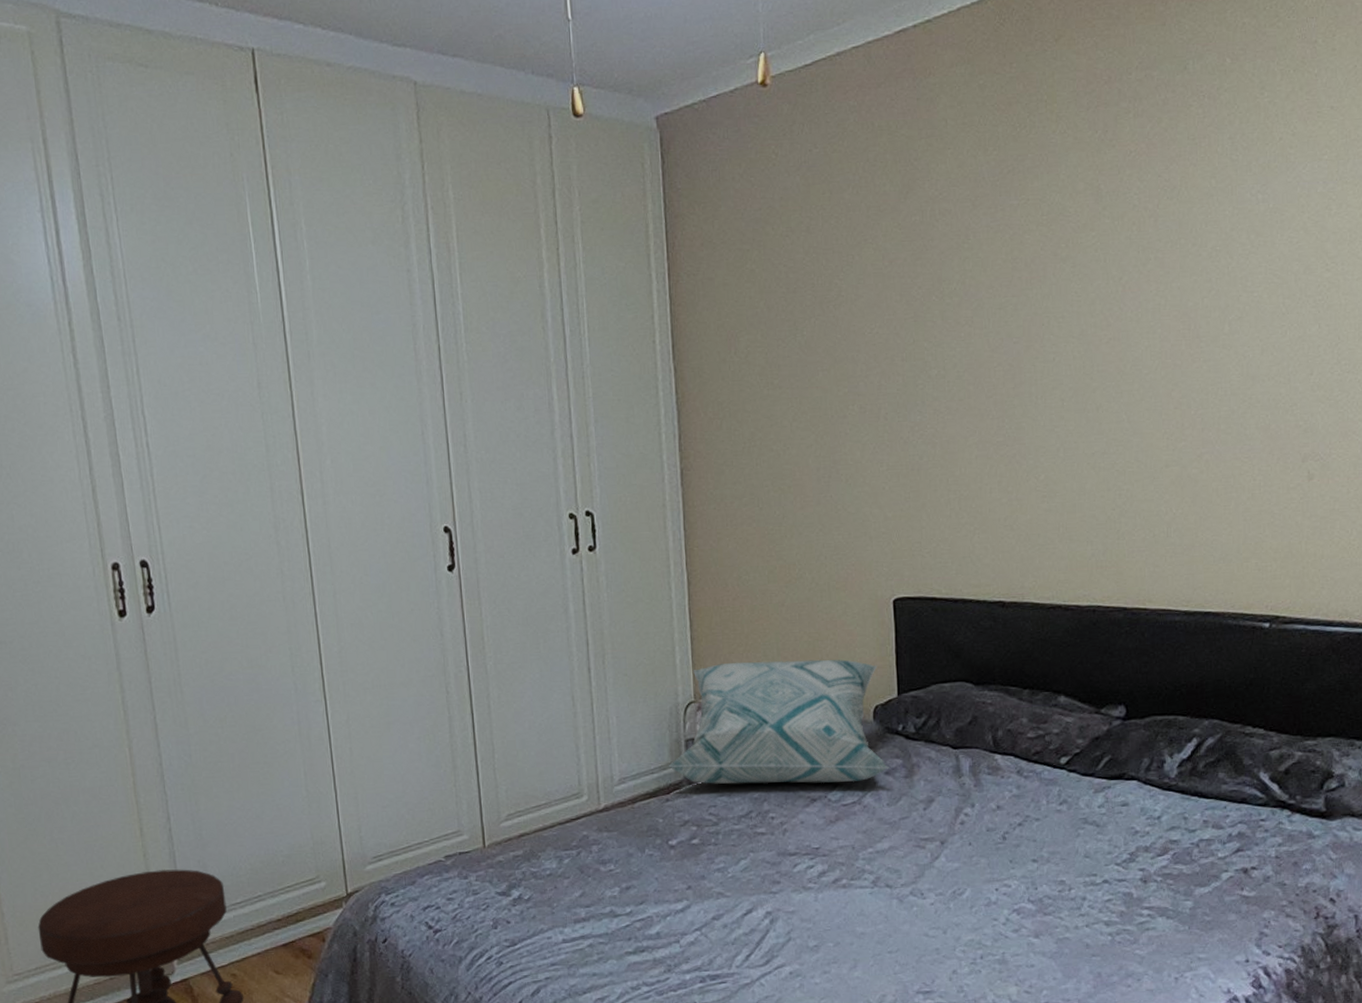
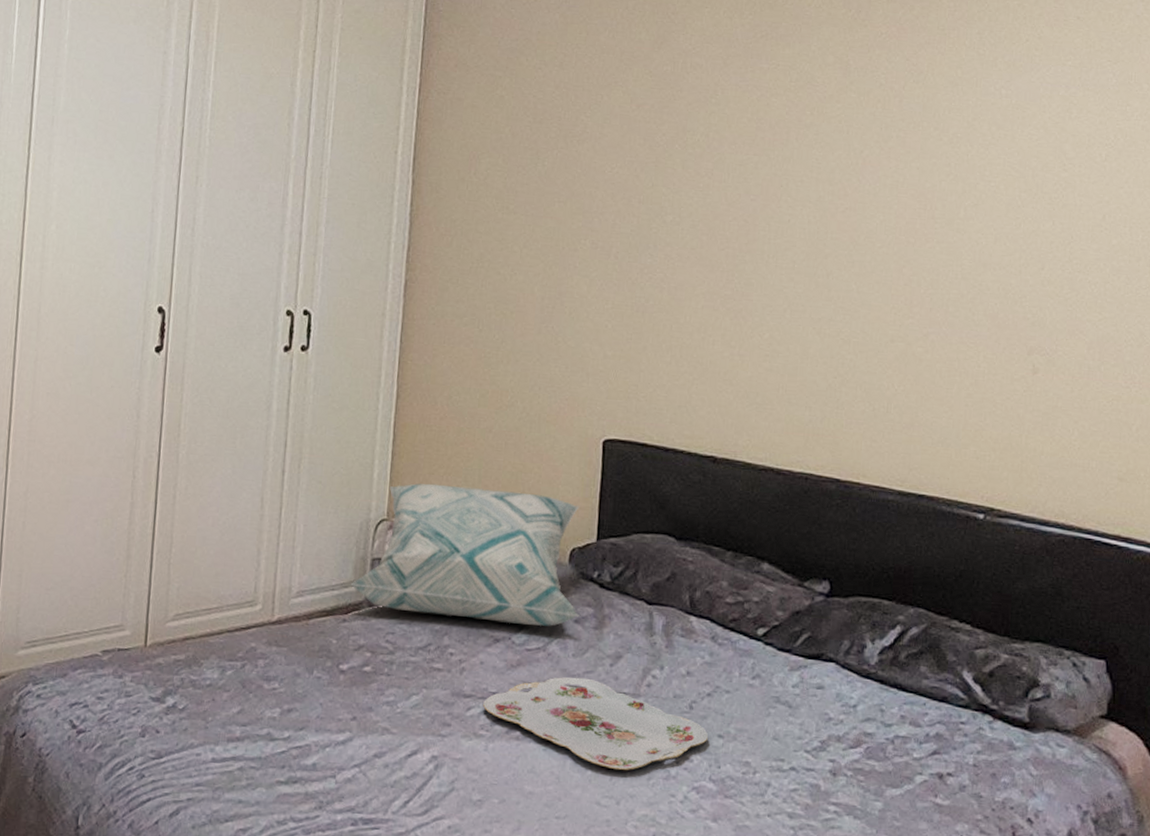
serving tray: none [807,824,1024,903] -> present [482,677,709,770]

